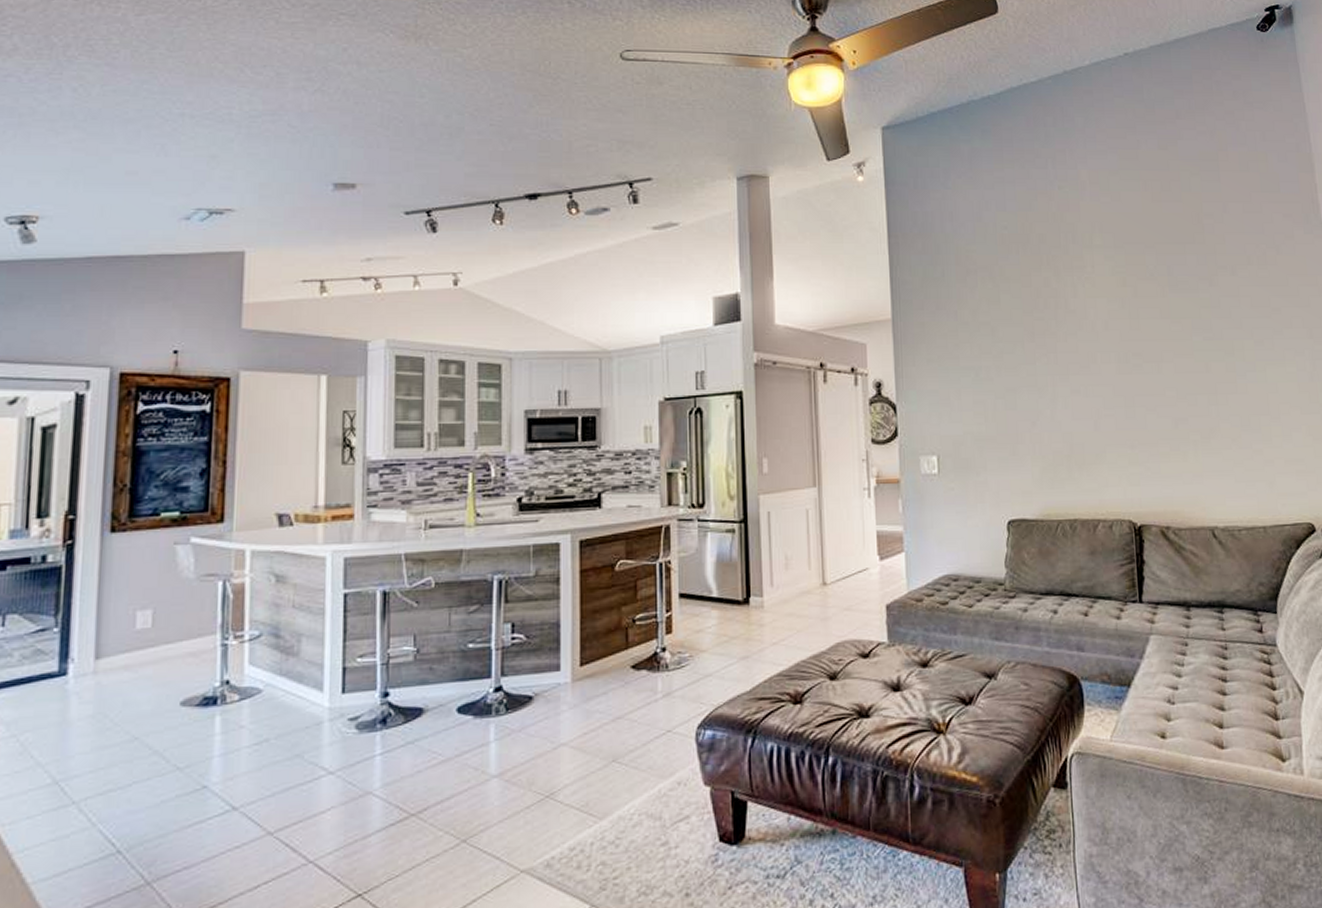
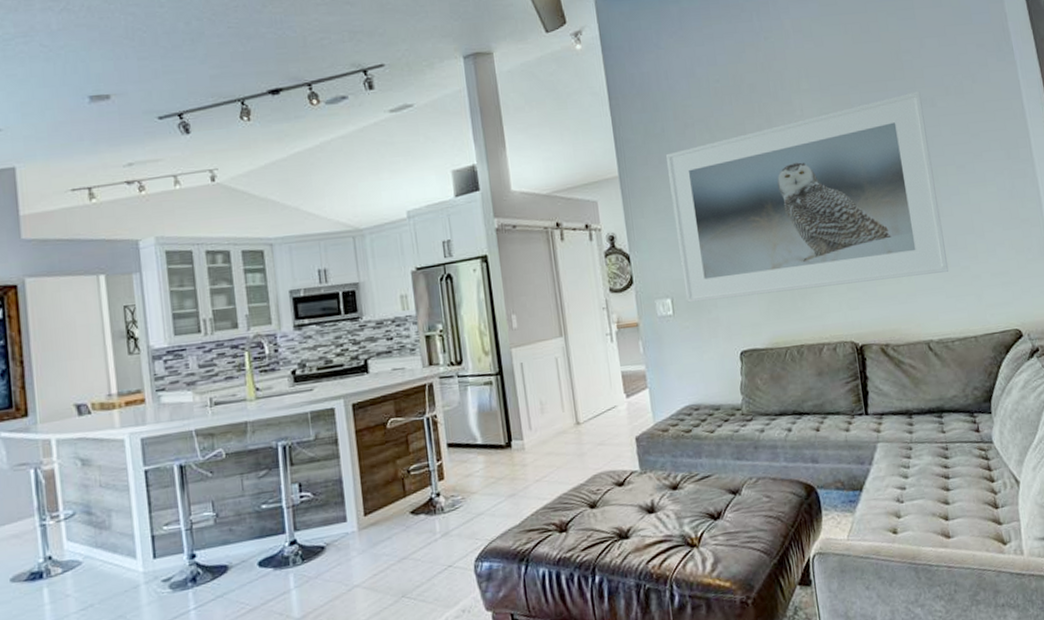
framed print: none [944,258,1240,462] -> present [666,91,949,303]

